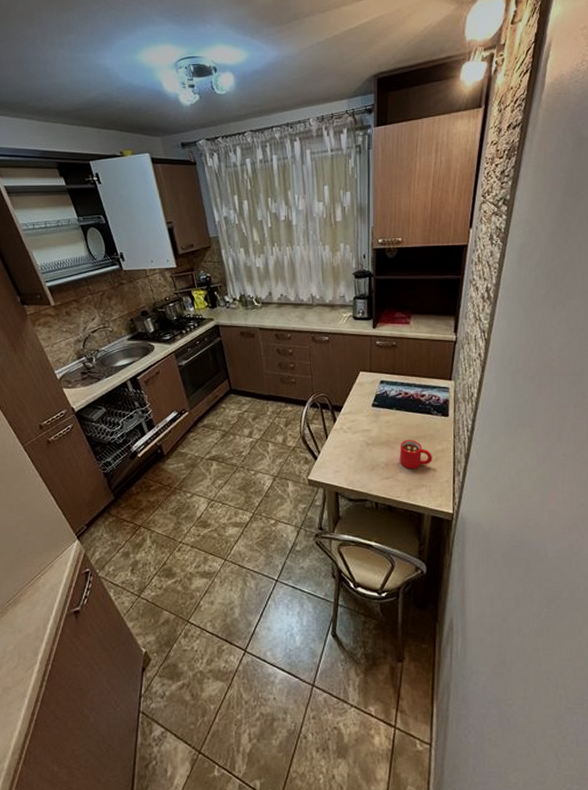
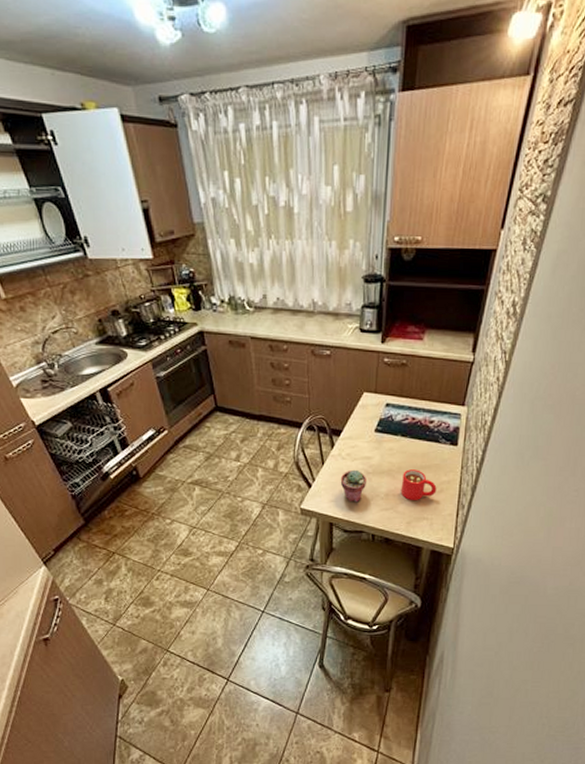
potted succulent: none [343,441,368,473] -> present [340,469,367,503]

